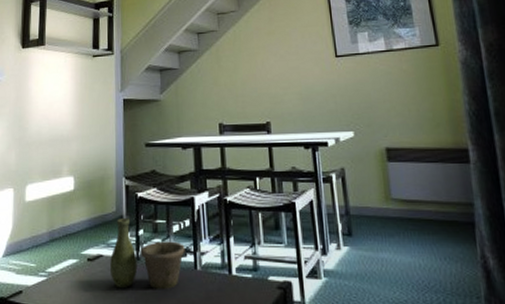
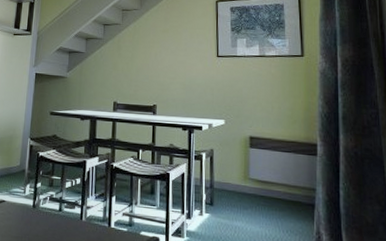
vase: present [110,218,185,289] -> none [10,172,74,234]

